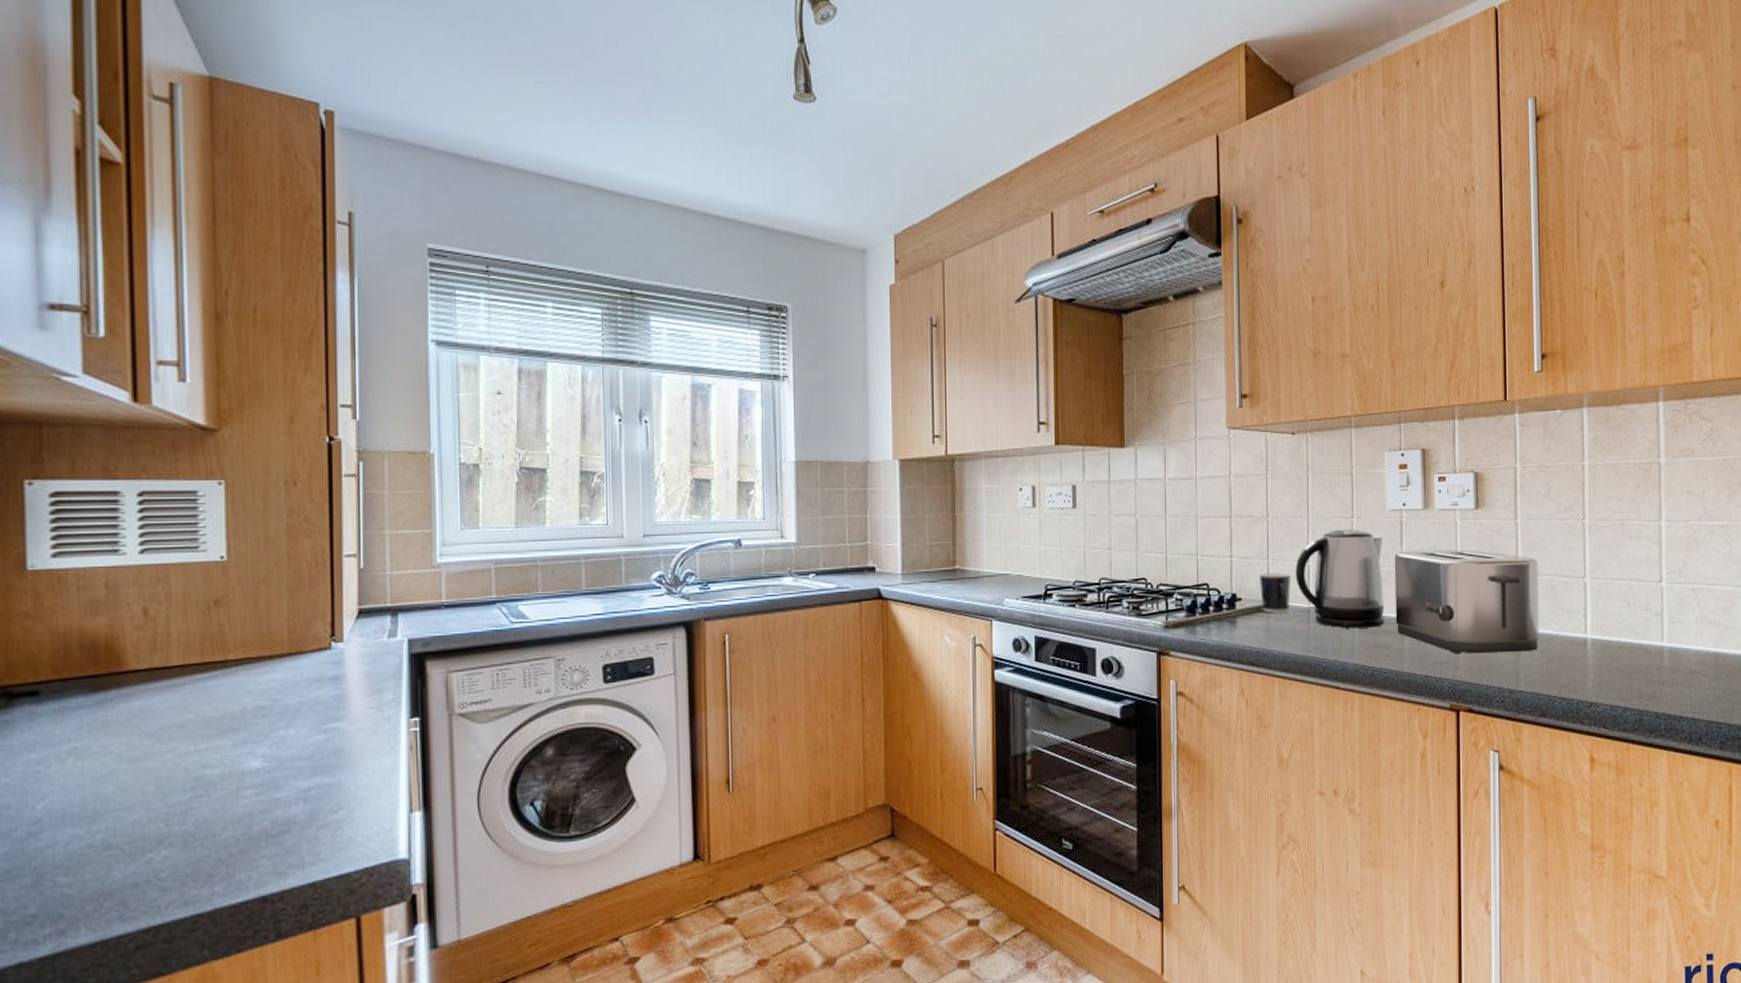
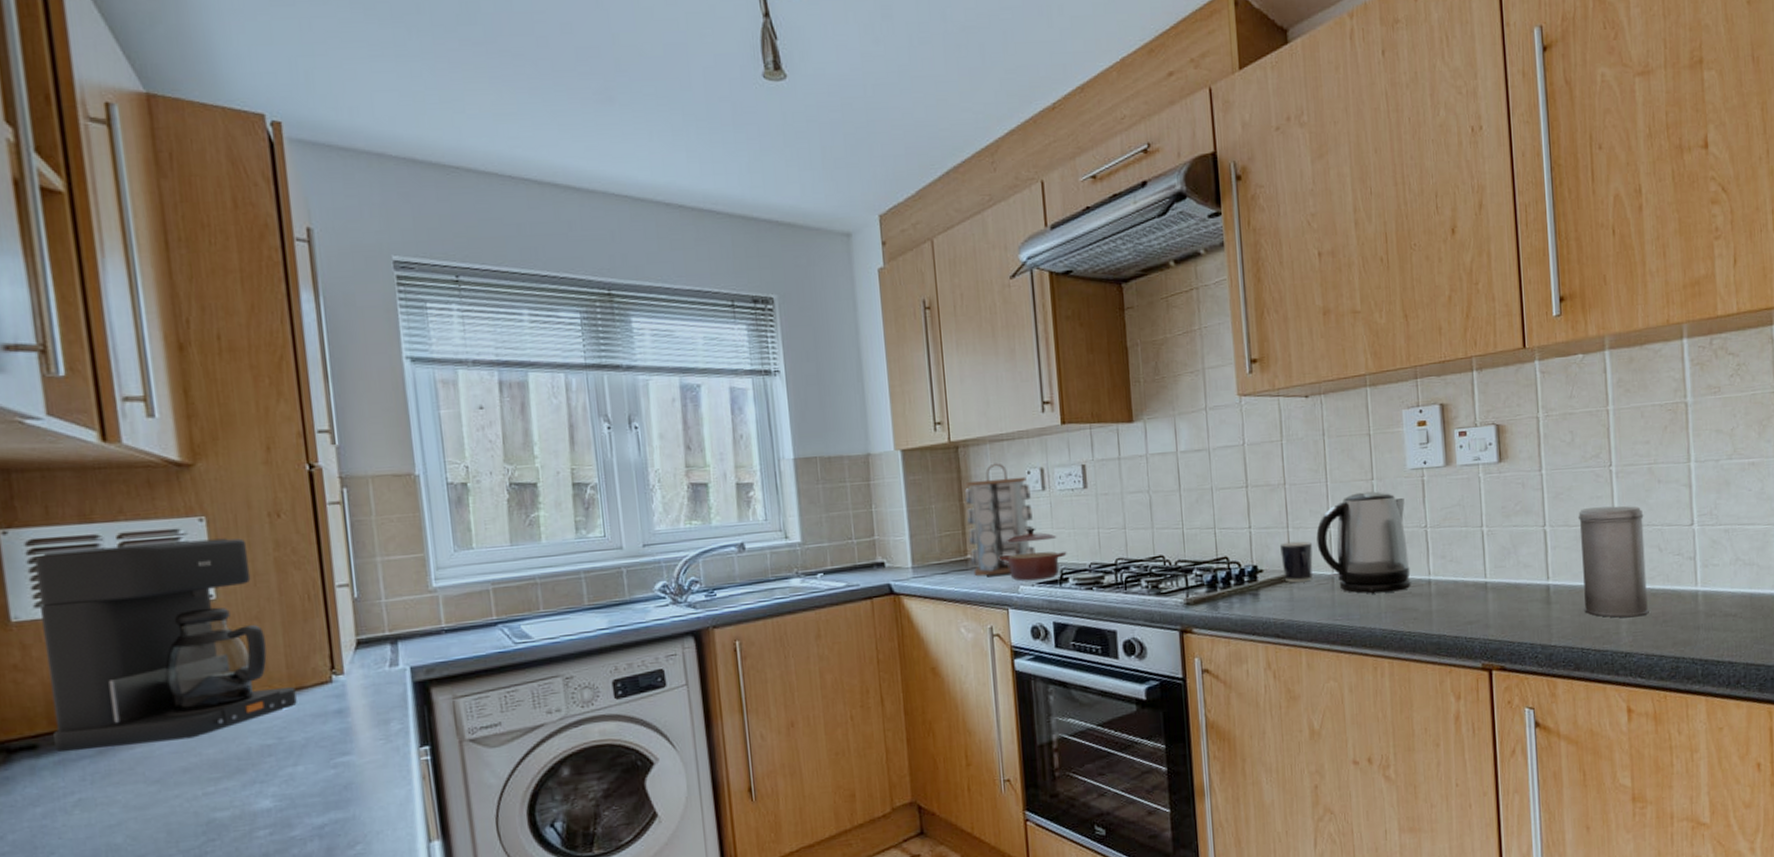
coffee maker: none [56,502,295,701] -> present [35,538,297,753]
spice rack: none [958,478,1022,588] -> present [965,462,1035,576]
saucepan: none [986,543,1053,594] -> present [998,527,1067,582]
toaster: present [1394,549,1539,654] -> none [1417,504,1570,612]
canister: none [1551,558,1616,668] -> present [1578,505,1649,618]

